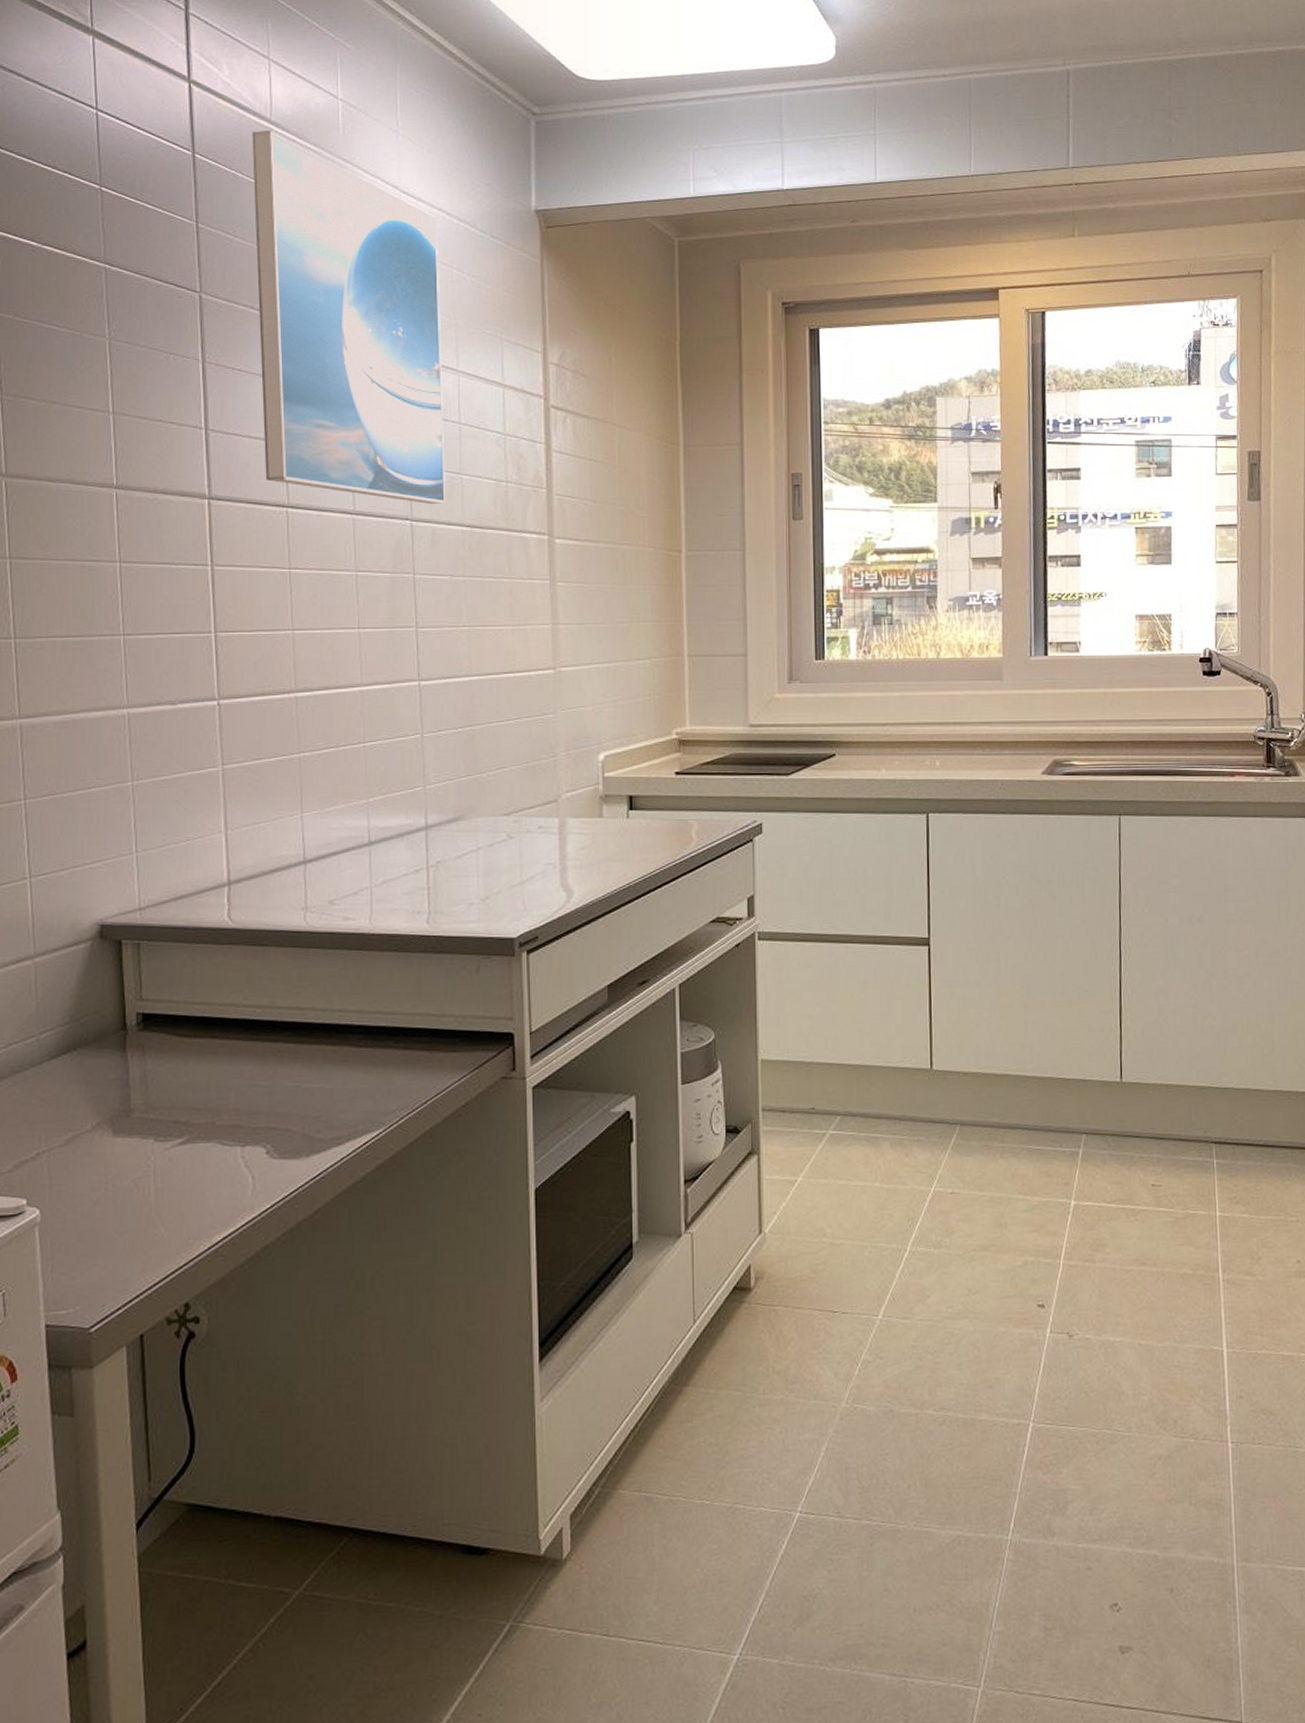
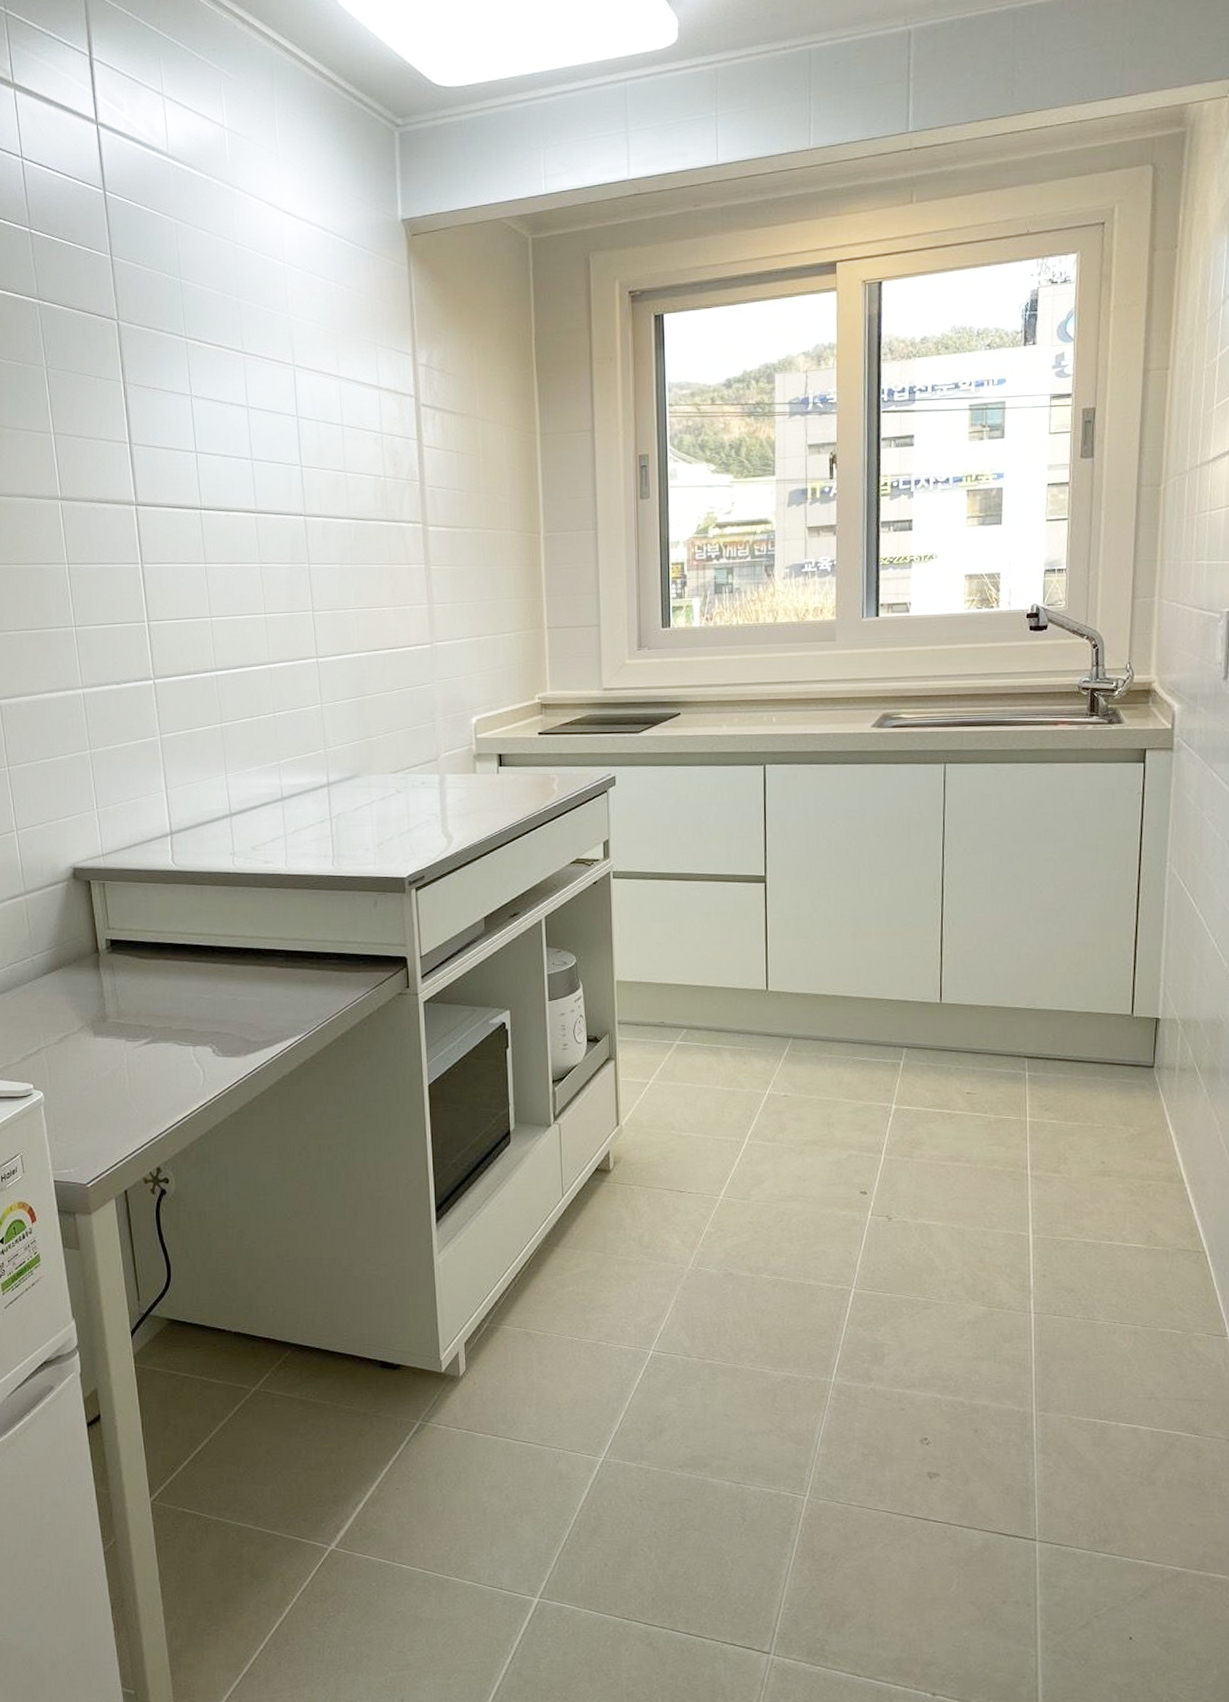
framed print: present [252,130,446,504] -> none [152,163,334,500]

